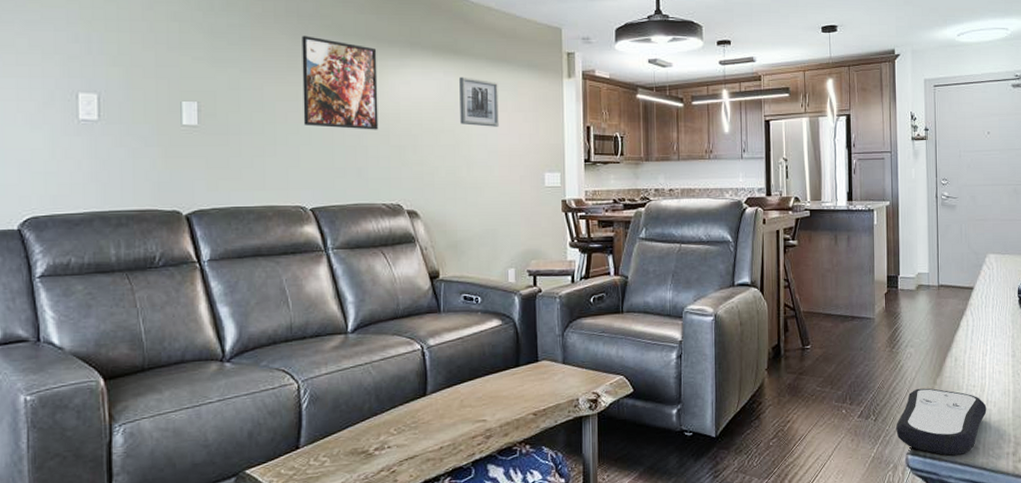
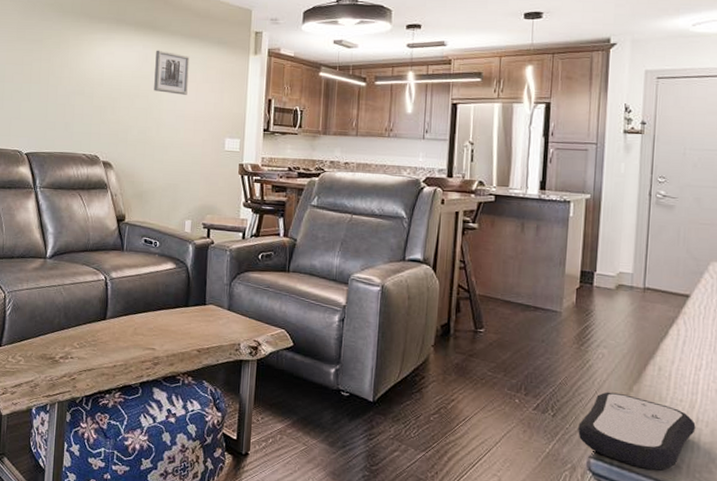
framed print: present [302,35,379,130] -> none [26,12,89,92]

